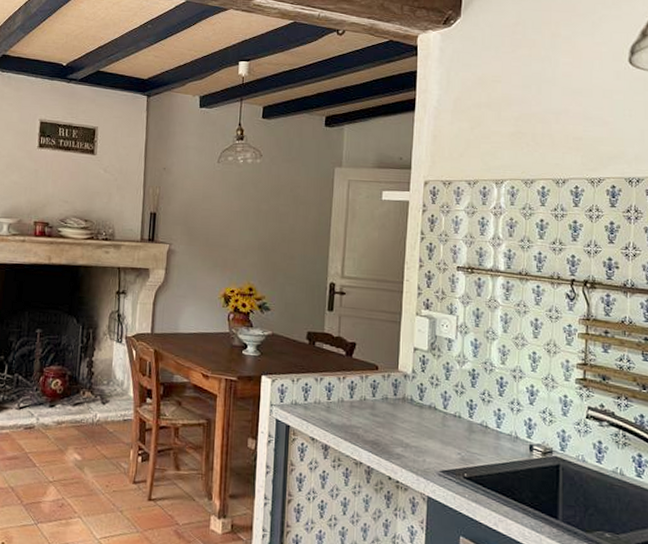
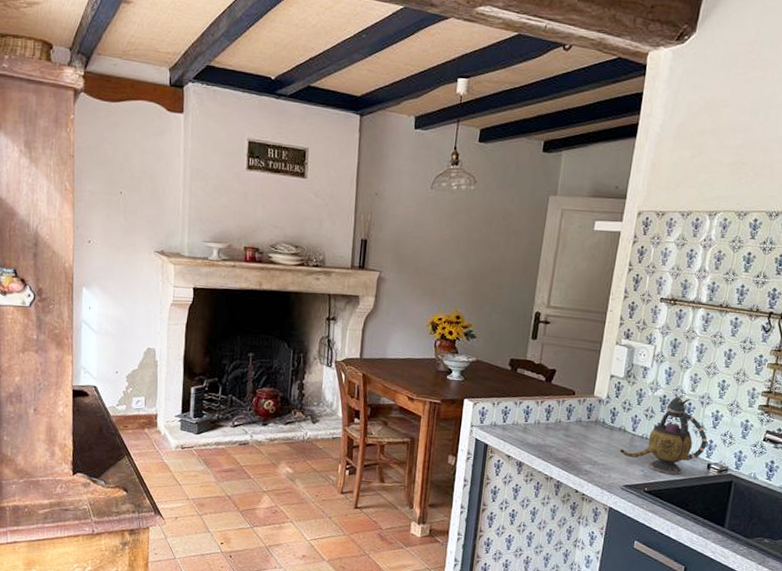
teapot: none [432,369,526,458] -> present [620,396,708,475]

